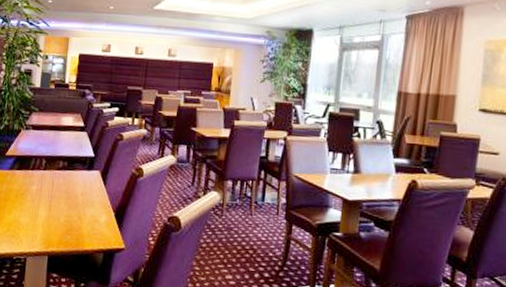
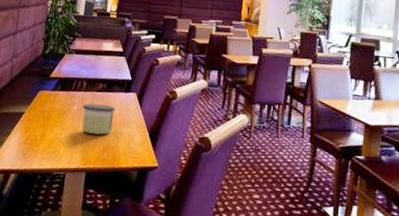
candle: none [42,183,78,216] -> present [81,103,115,135]

